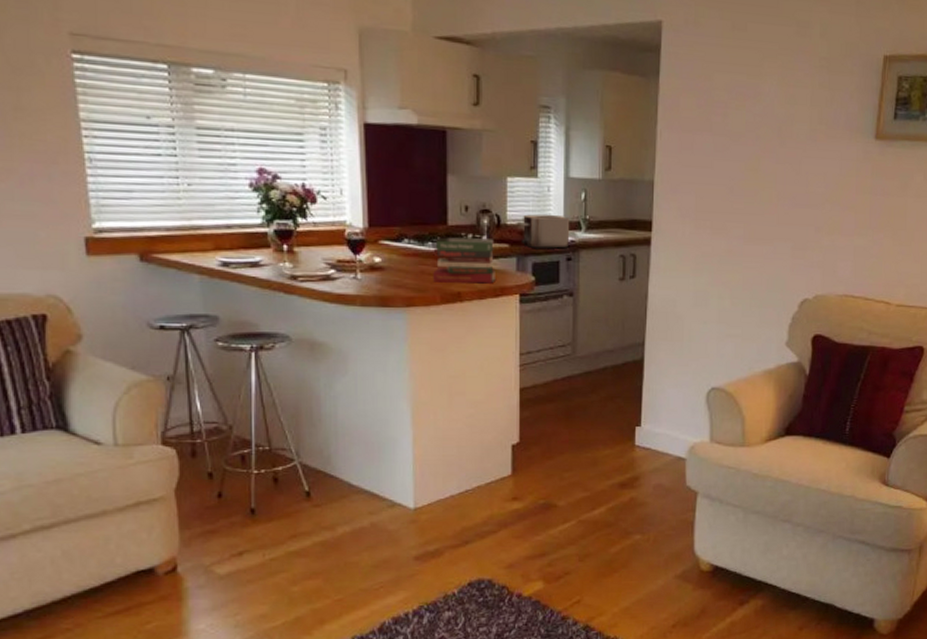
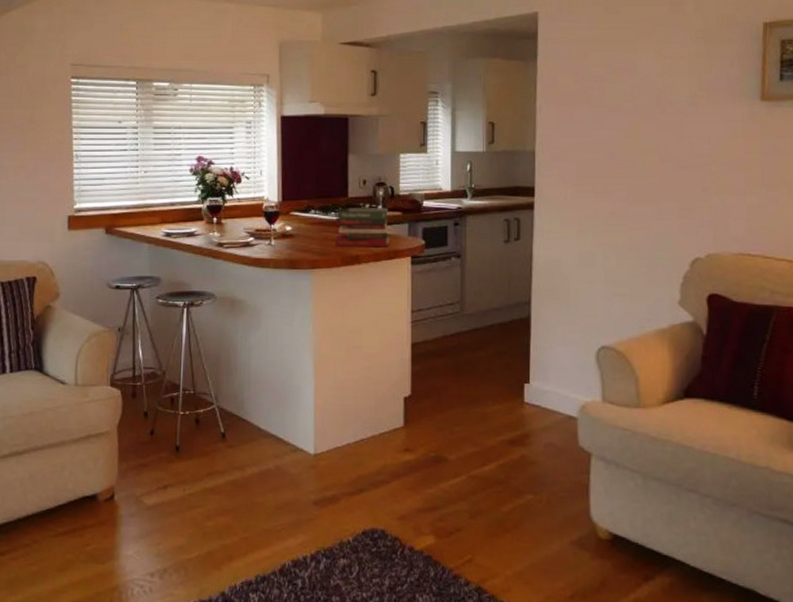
toaster: present [522,214,570,250] -> none [413,185,457,216]

